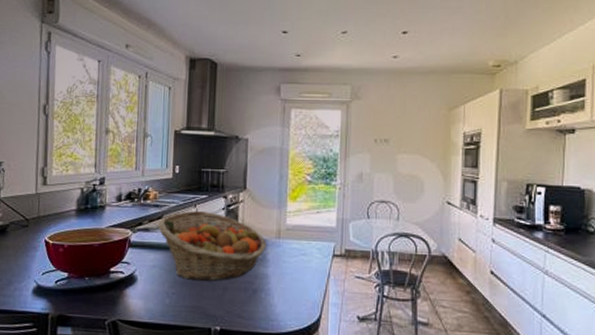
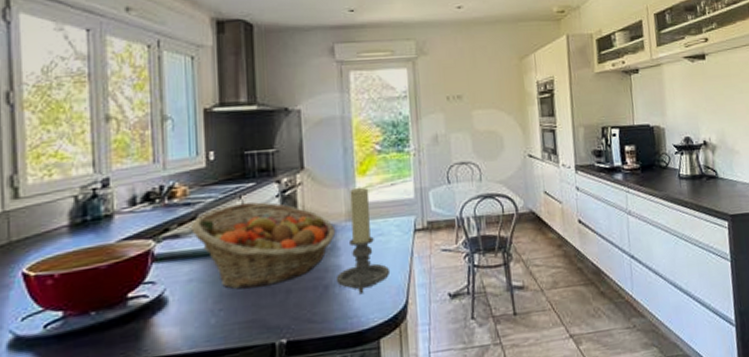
candle holder: none [263,210,309,303] -> present [335,187,391,295]

